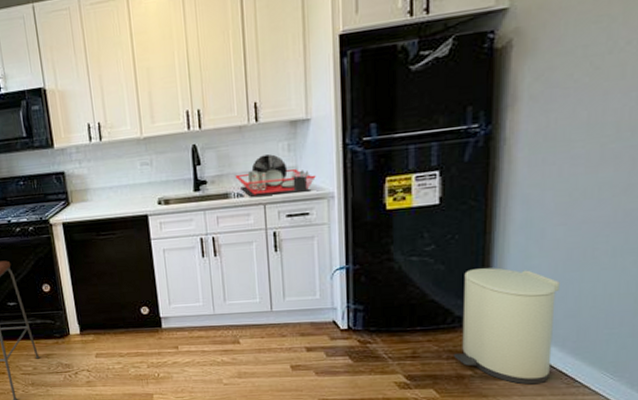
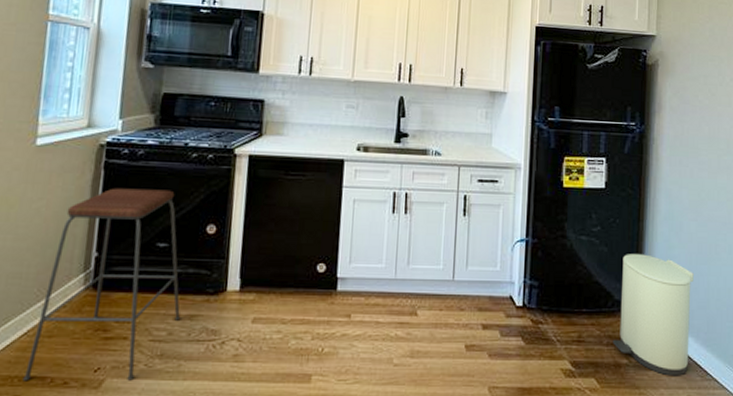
dish rack: present [235,154,316,198] -> none [436,118,507,161]

